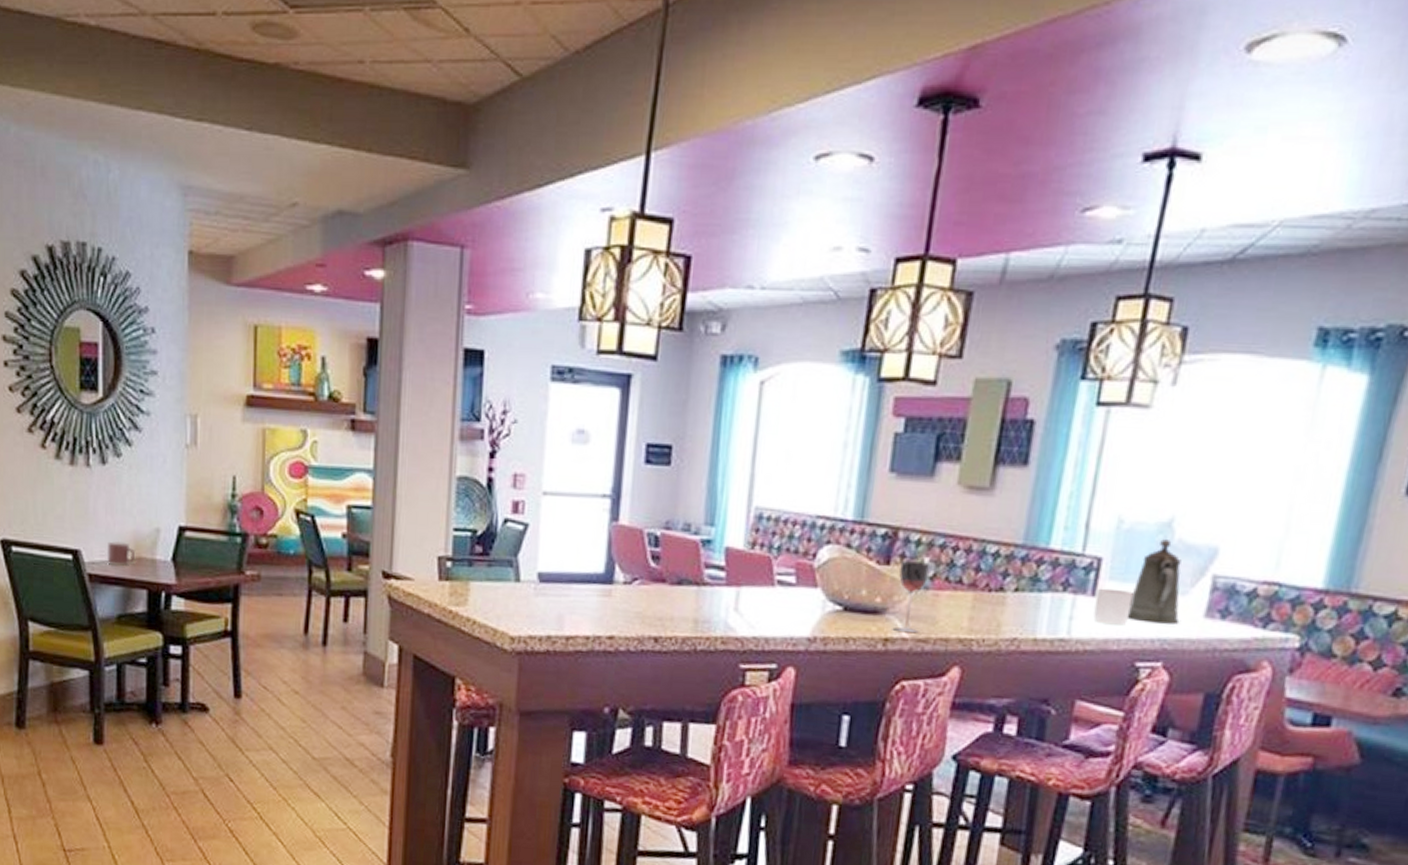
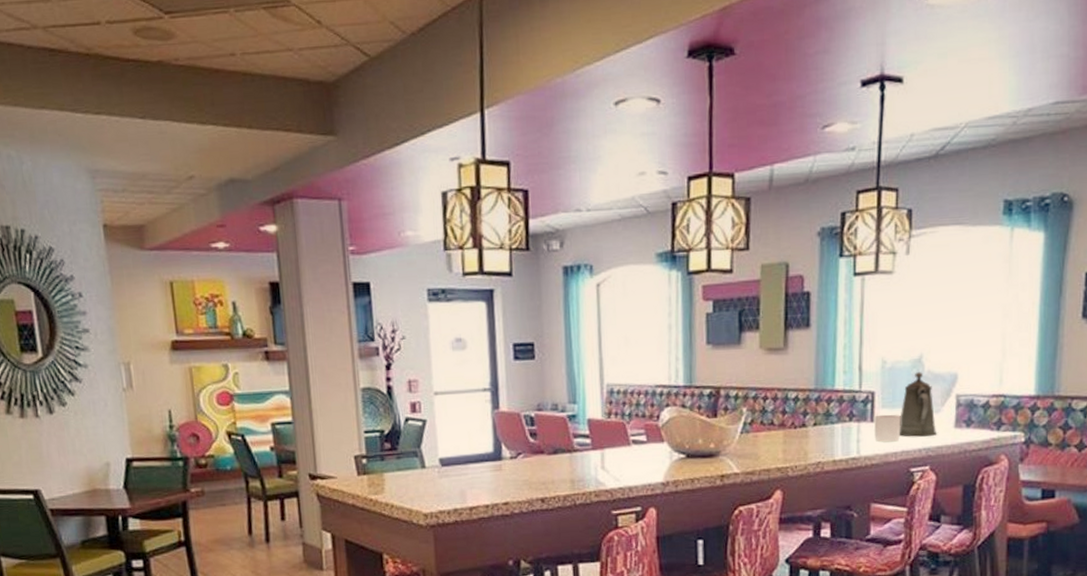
mug: present [107,540,135,566] -> none [64,477,90,499]
wineglass: present [892,561,931,634] -> none [725,411,748,469]

